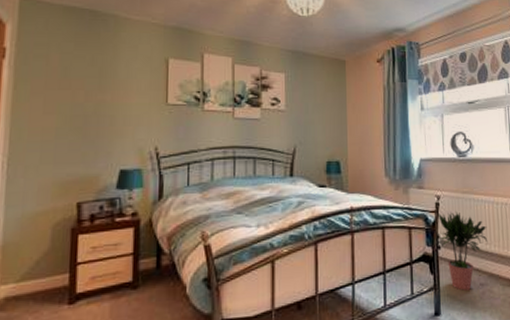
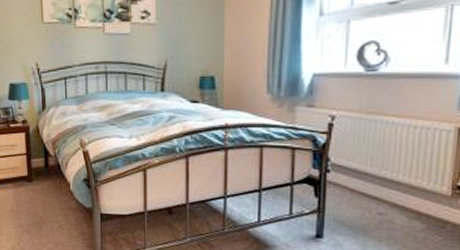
potted plant: present [437,211,488,291] -> none [330,134,396,218]

